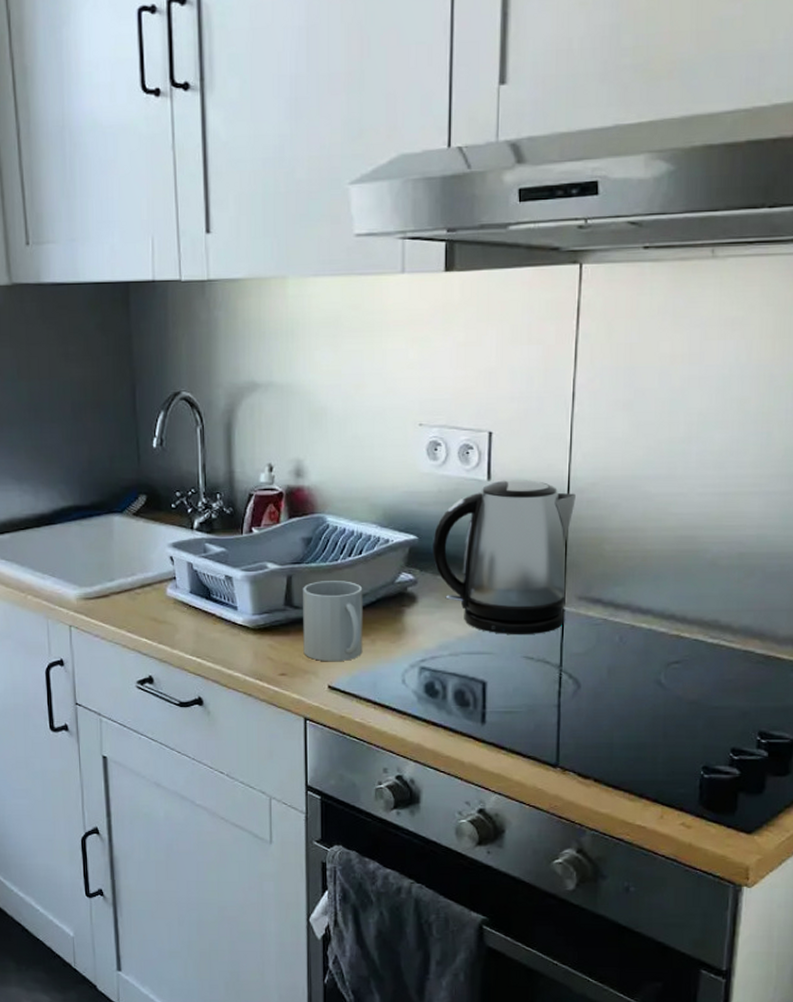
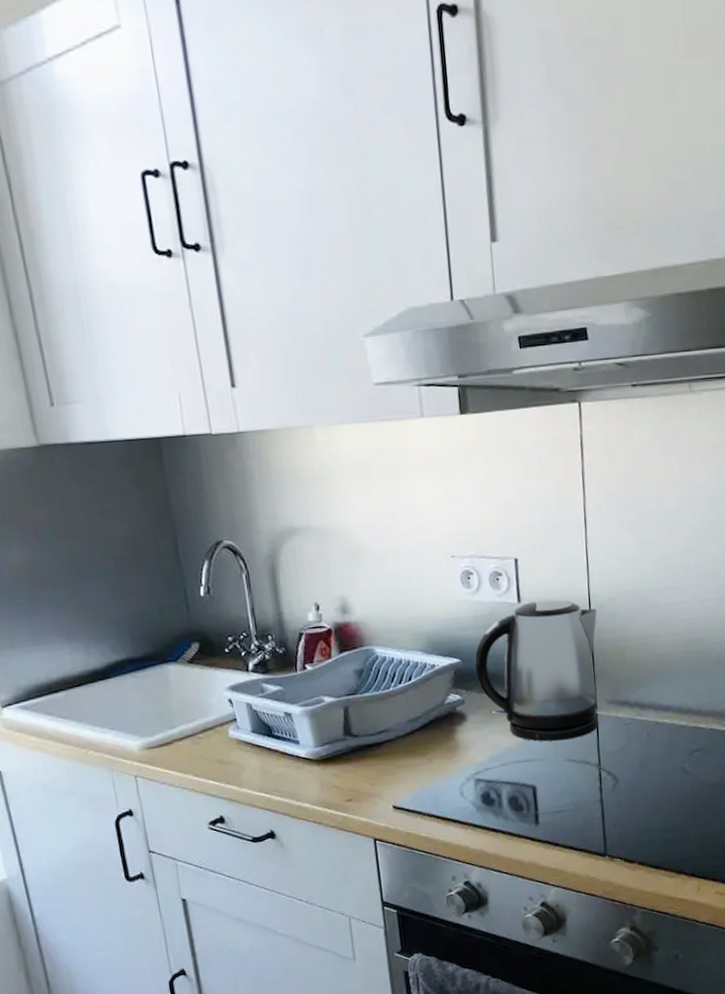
mug: present [302,581,363,662] -> none [359,706,422,784]

